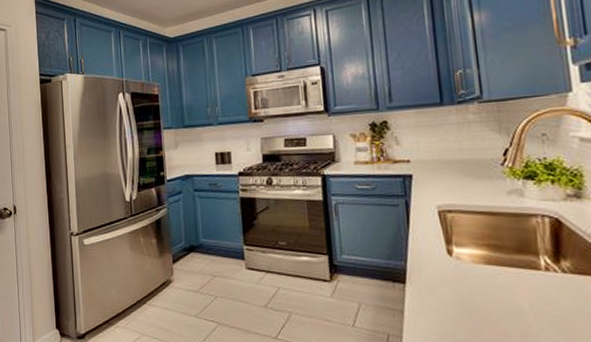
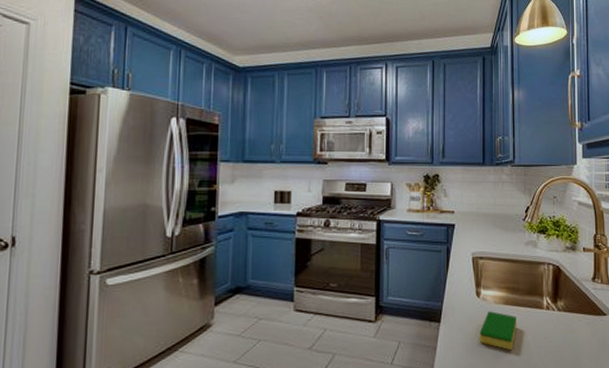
dish sponge: none [455,272,506,317] -> present [479,311,517,350]

